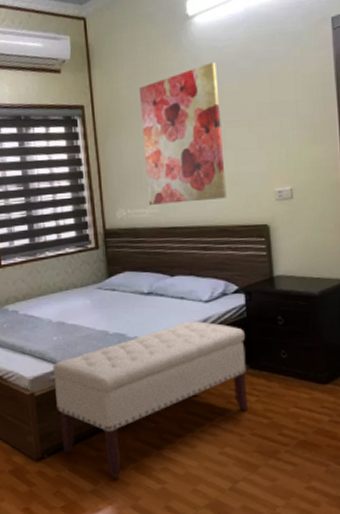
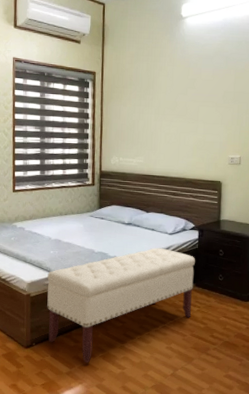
wall art: present [138,62,227,205] -> none [136,55,198,158]

